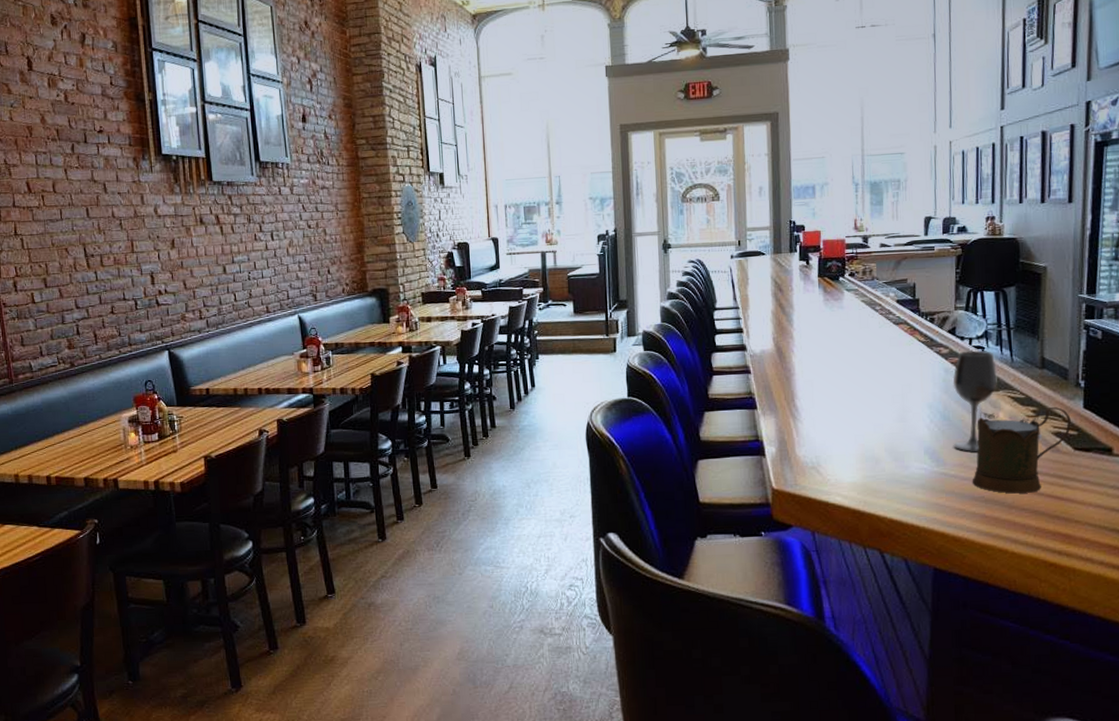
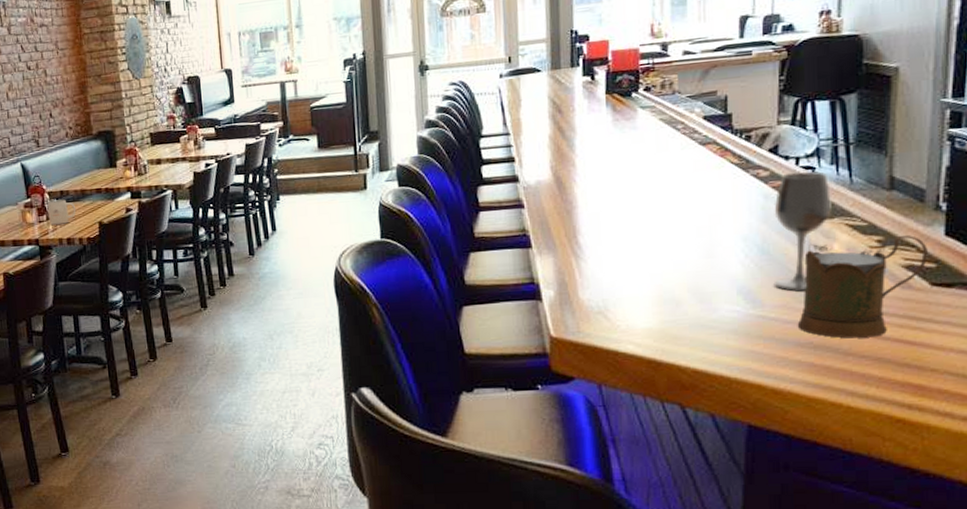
mug: none [322,351,350,375] -> present [47,199,77,225]

